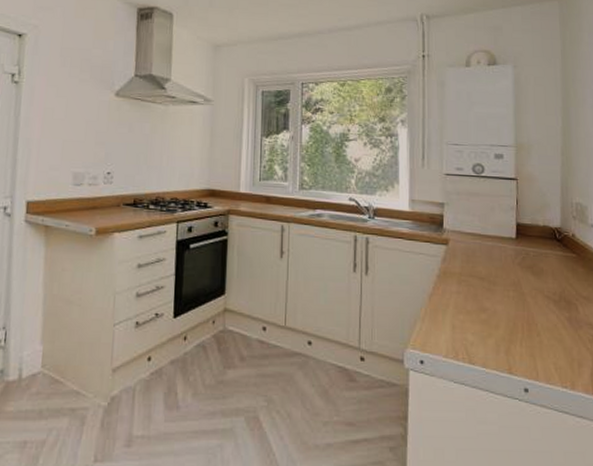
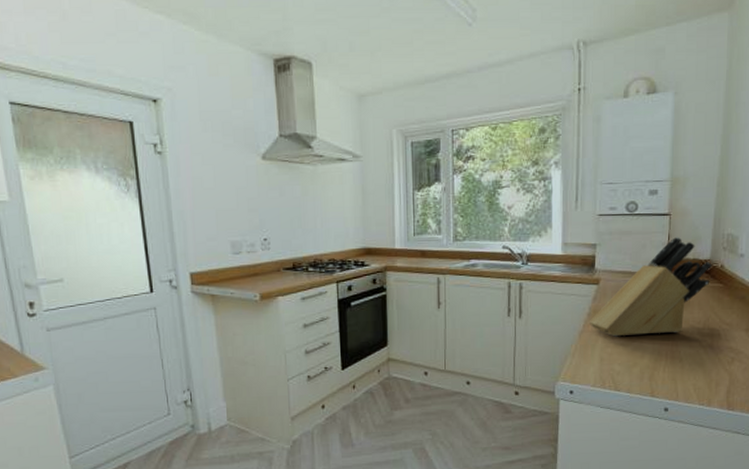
knife block: none [438,201,563,303] -> present [589,236,712,337]

